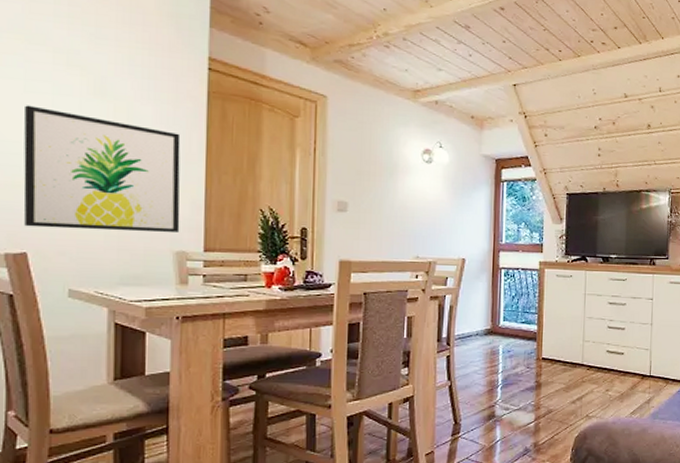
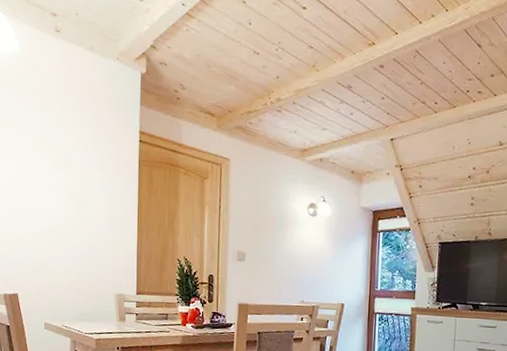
wall art: present [23,105,181,233] -> none [15,178,120,279]

